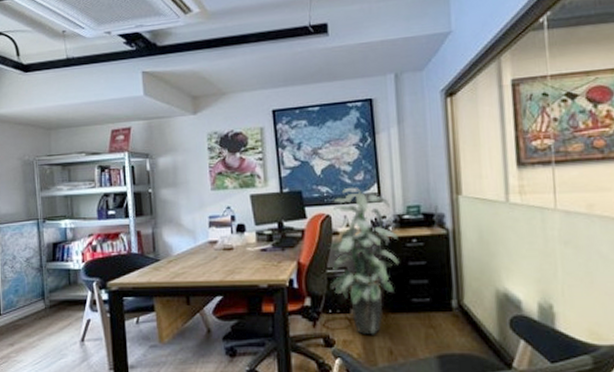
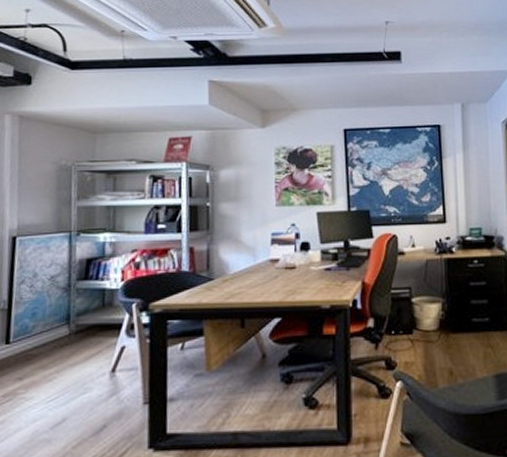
indoor plant: present [329,187,400,335] -> none [393,208,462,356]

